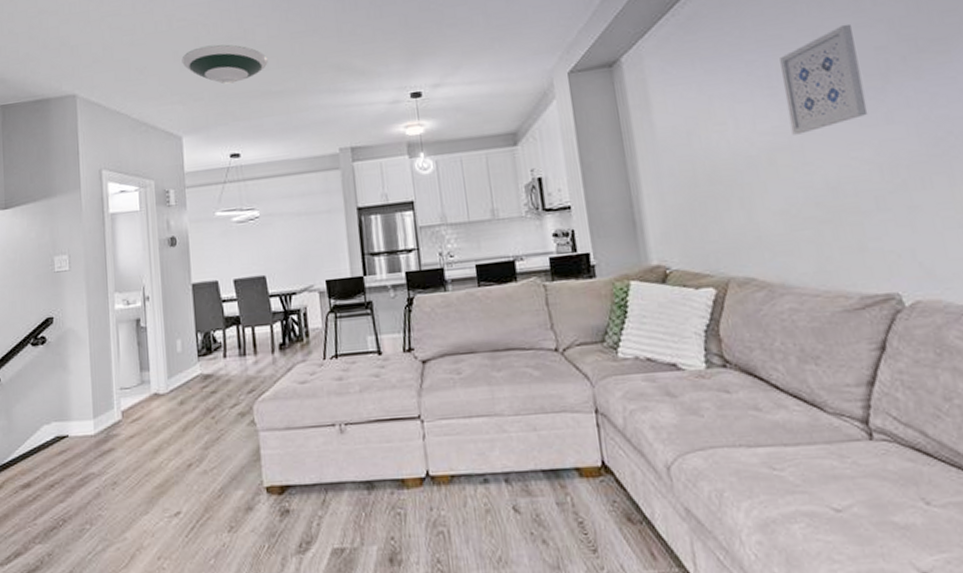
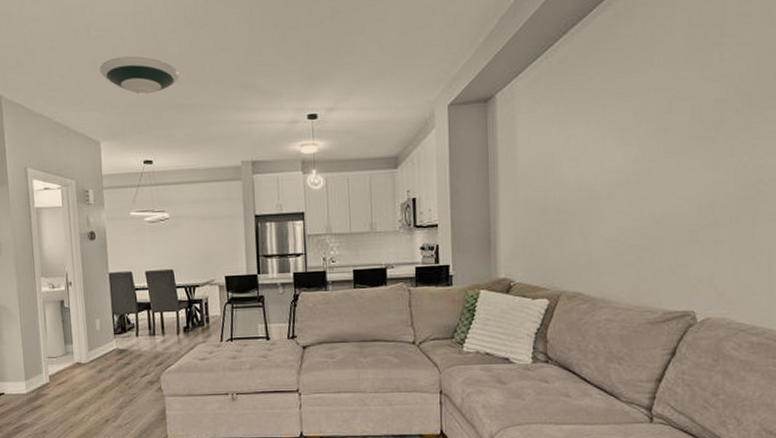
wall art: present [780,23,868,135] -> none [631,76,699,174]

